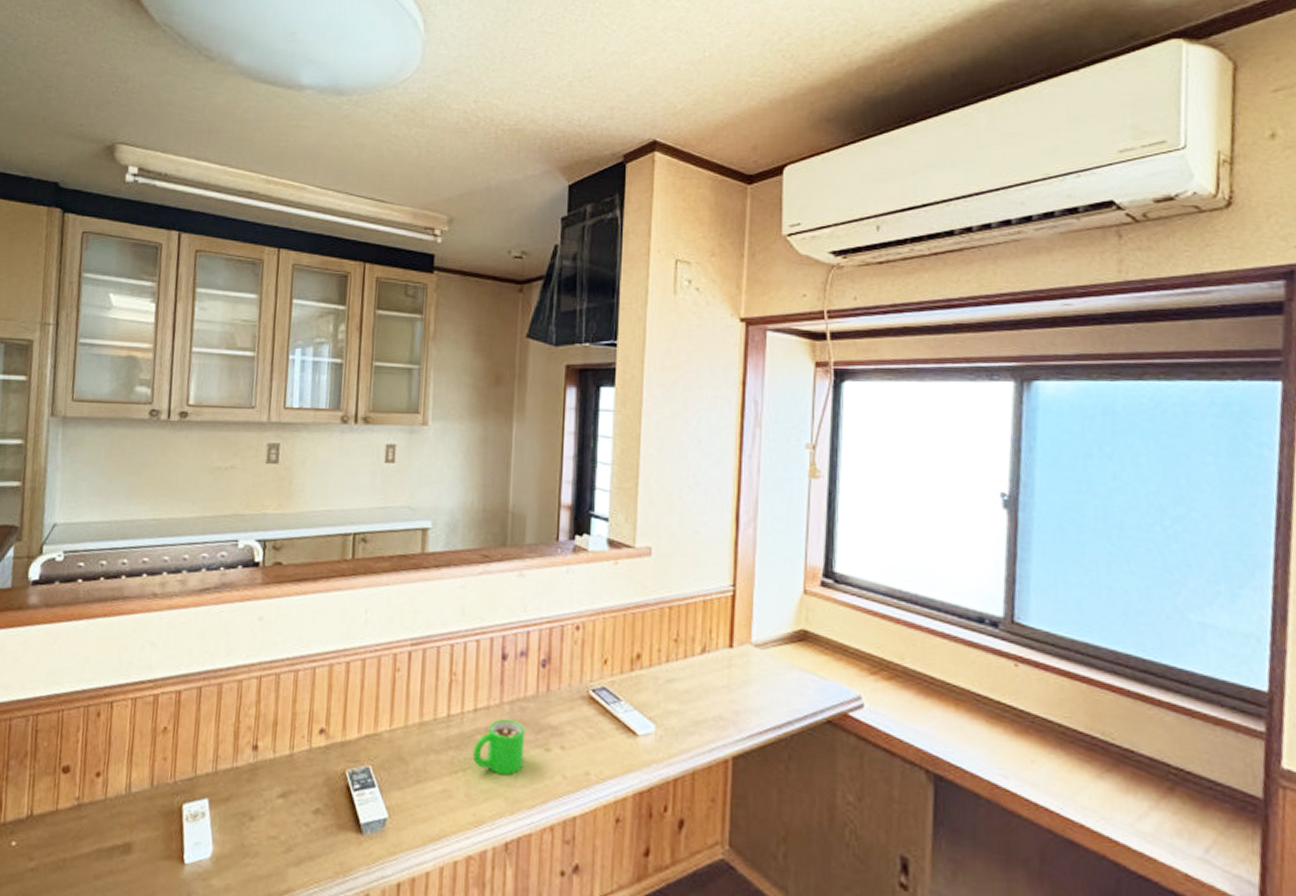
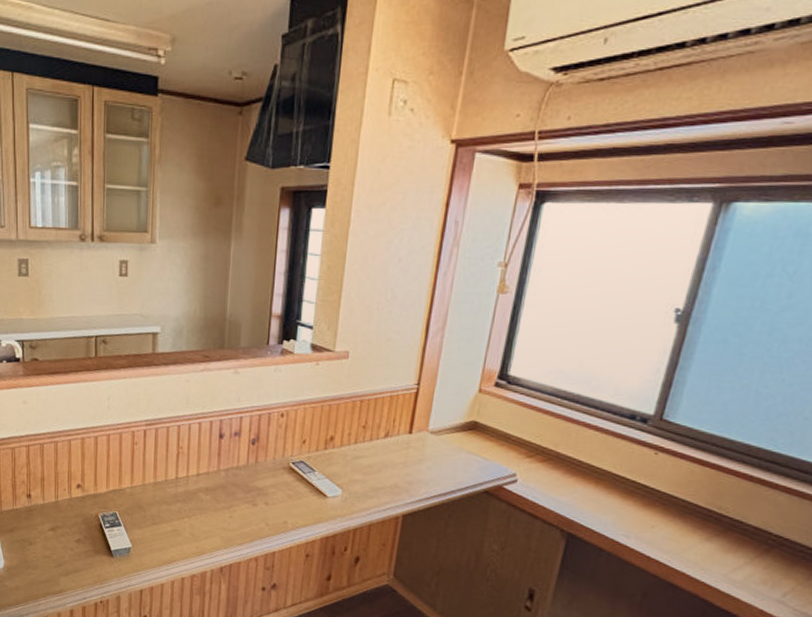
mug: present [472,718,526,776] -> none [196,481,238,522]

